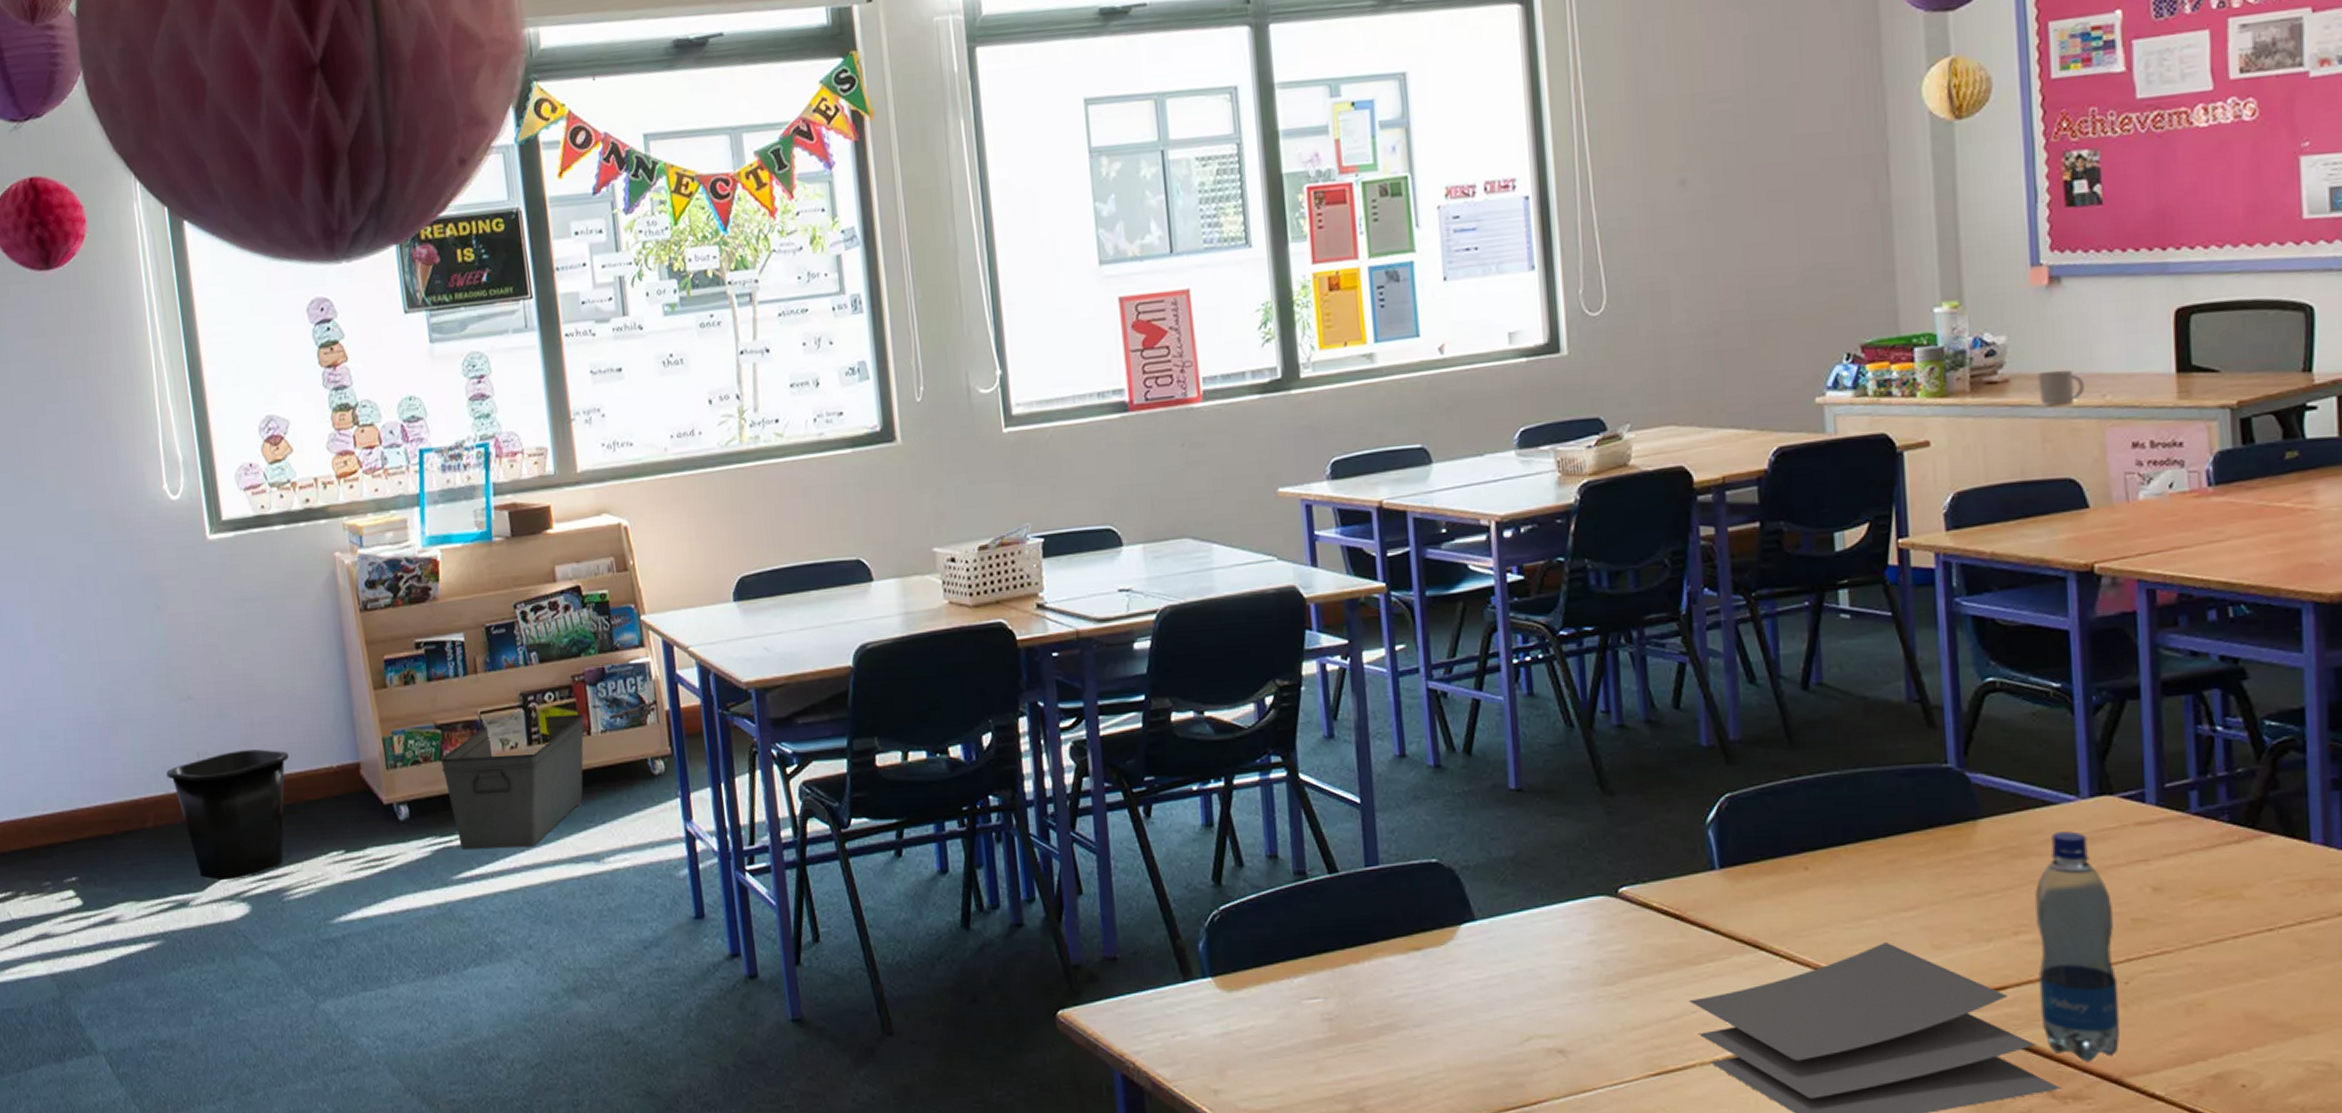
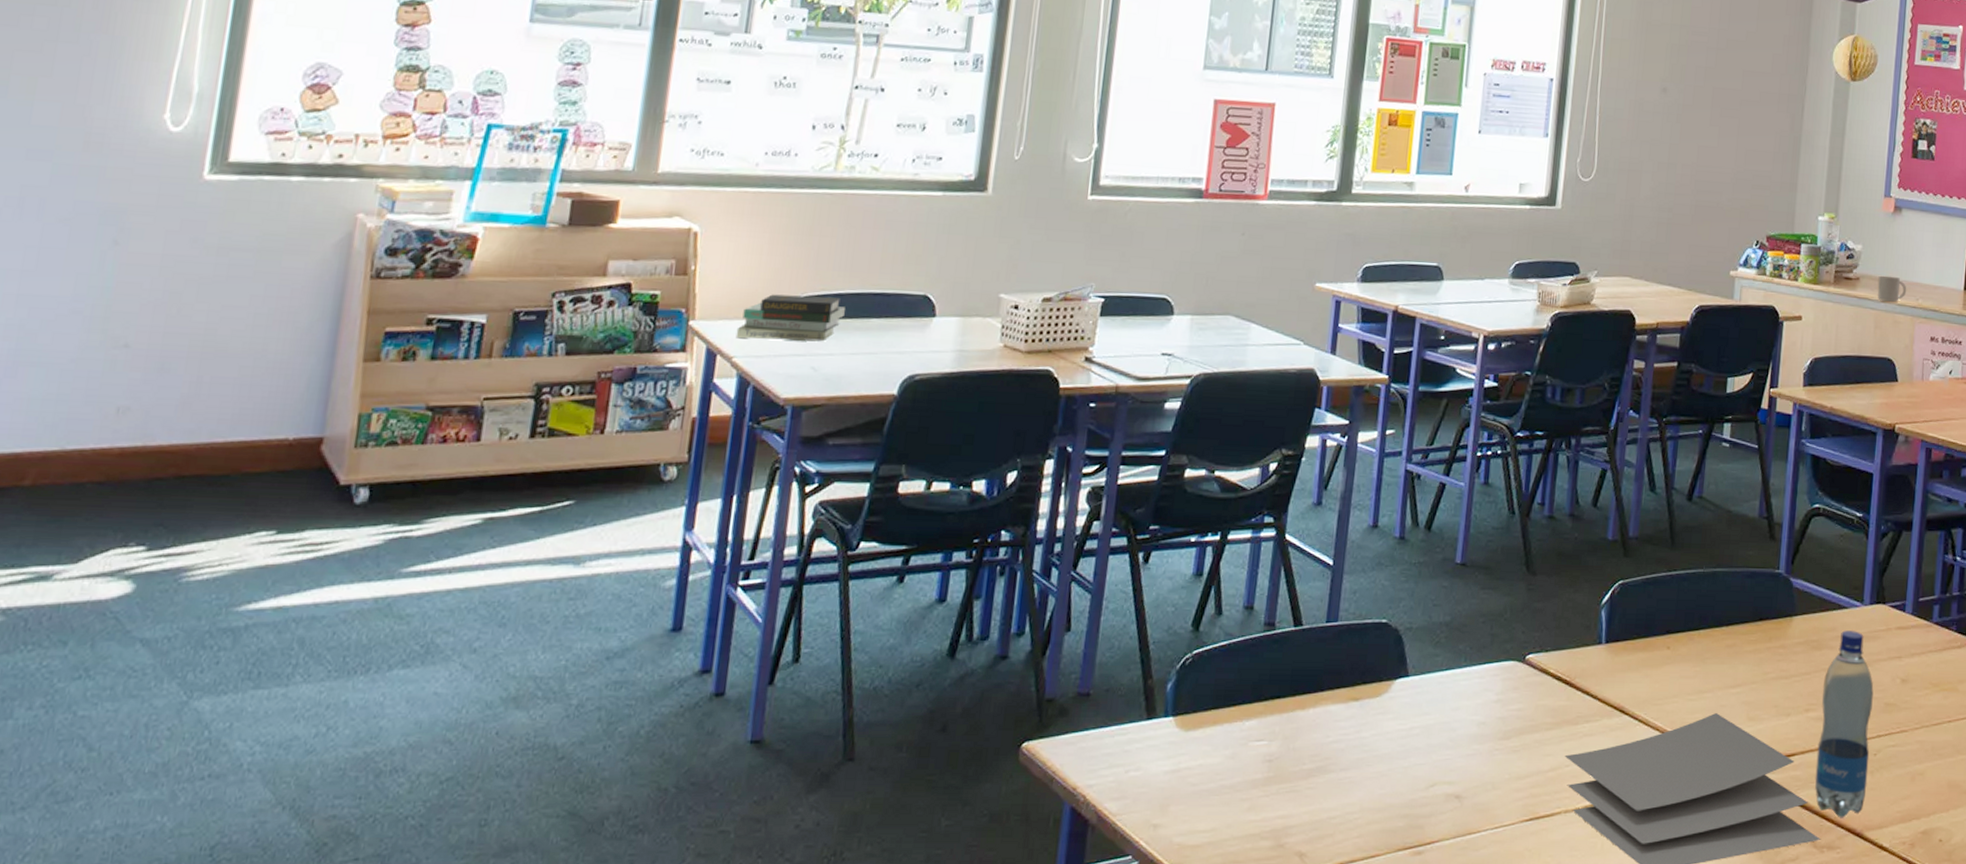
waste bin: present [166,749,290,880] -> none [68,410,237,553]
storage bin: present [440,714,585,849] -> none [420,410,601,543]
books: none [685,574,784,628] -> present [735,294,845,342]

